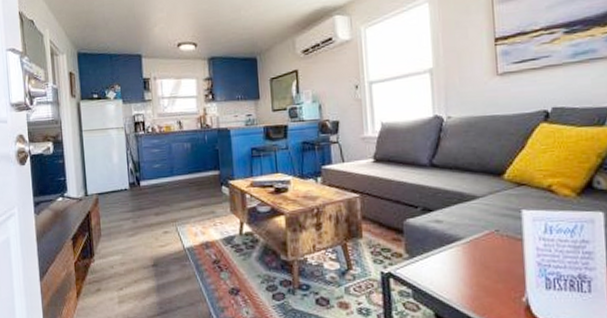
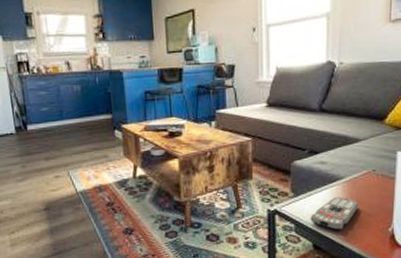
remote control: none [429,259,483,299] -> present [310,196,358,231]

